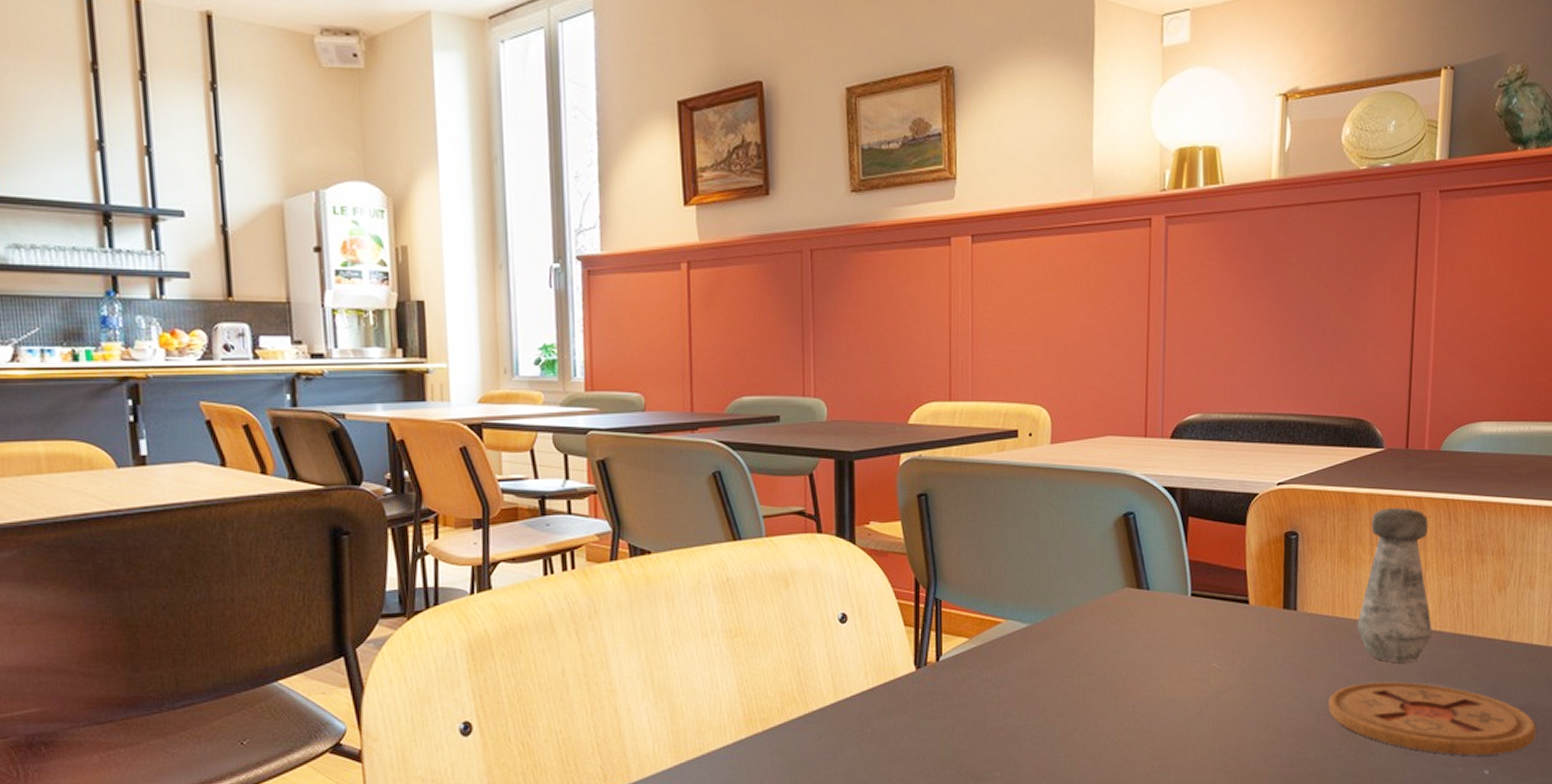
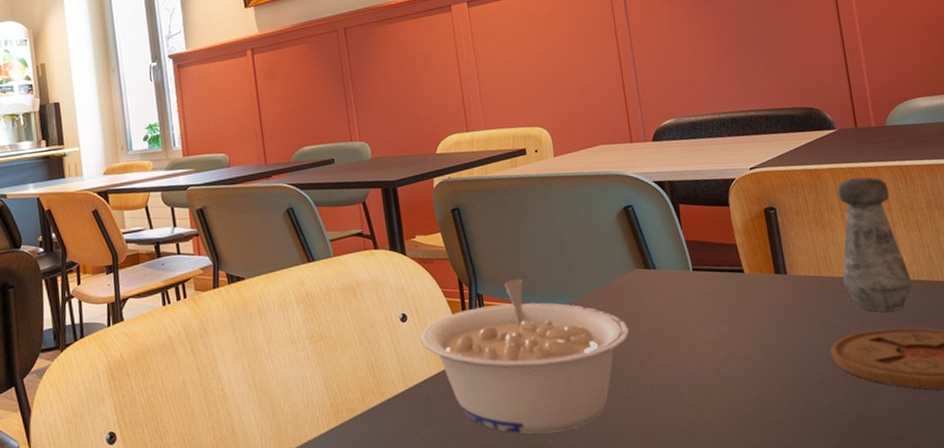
legume: none [860,585,1108,766] -> present [420,279,630,434]

